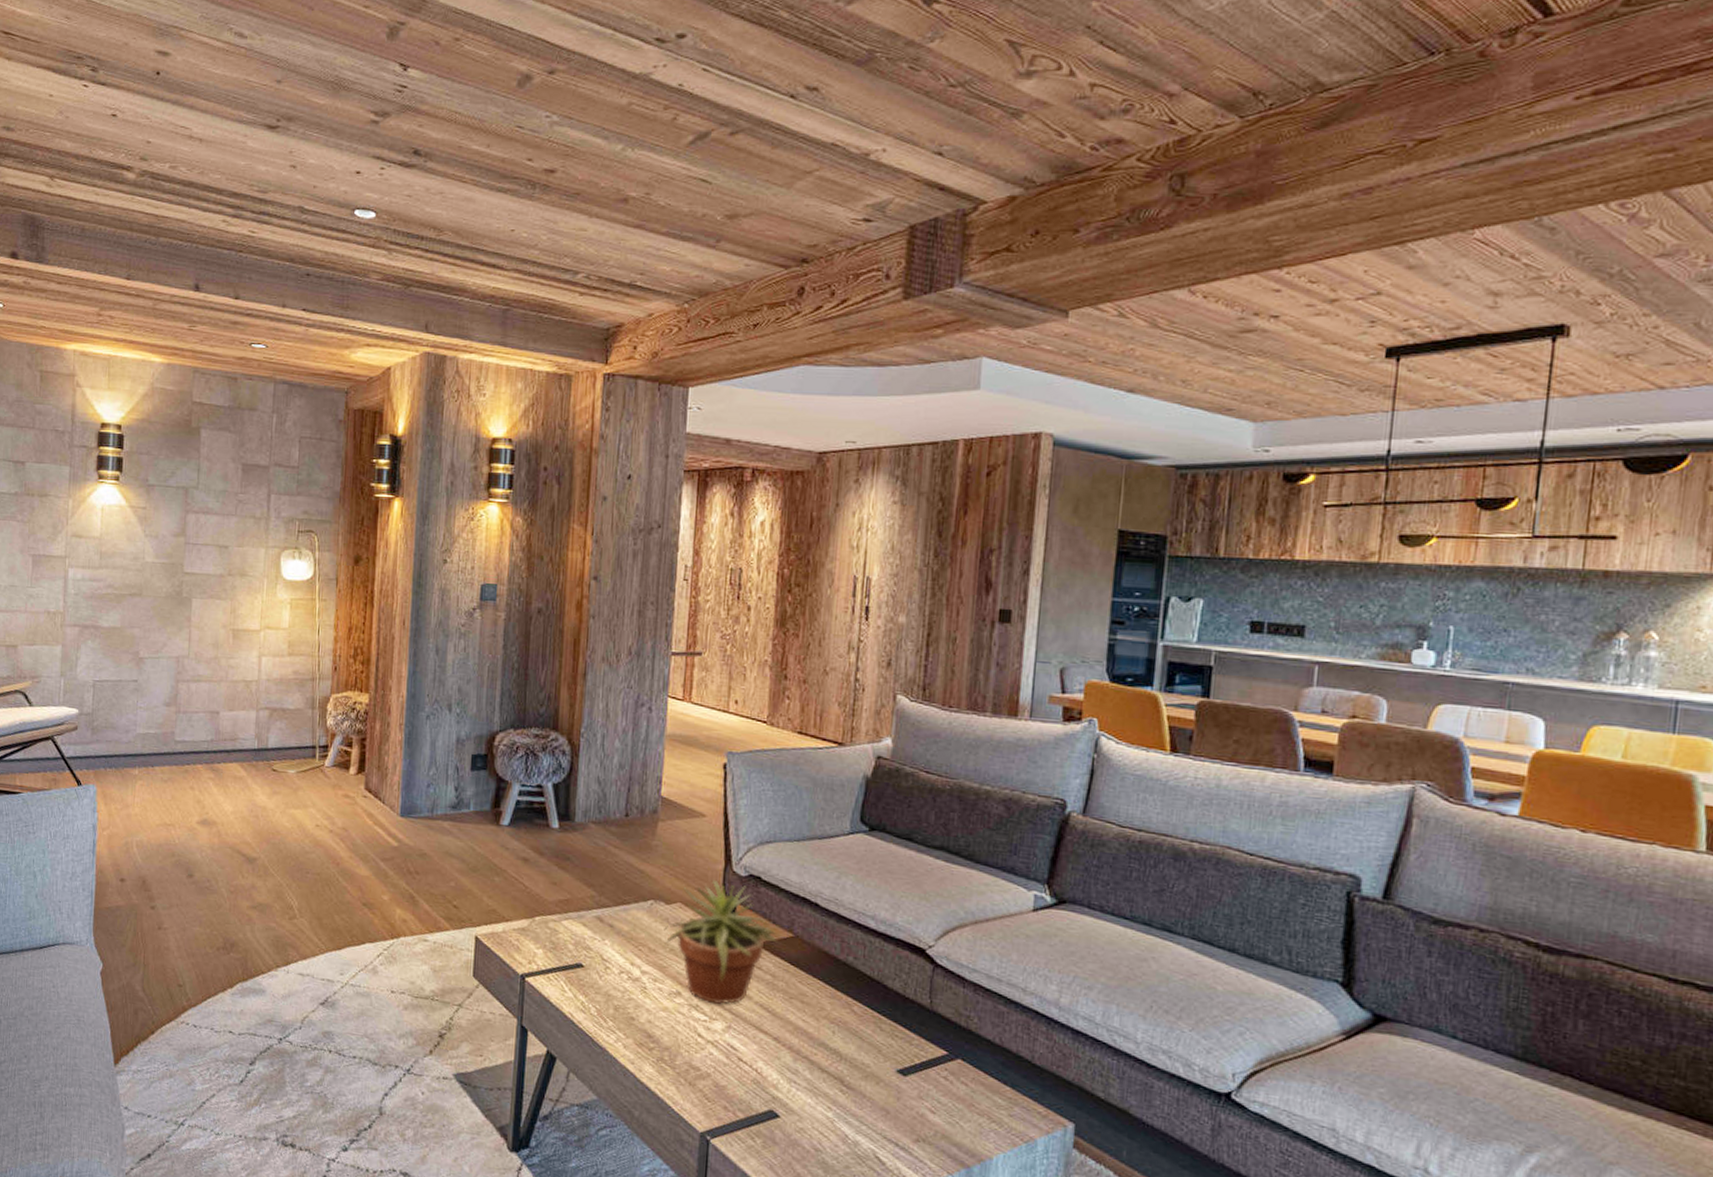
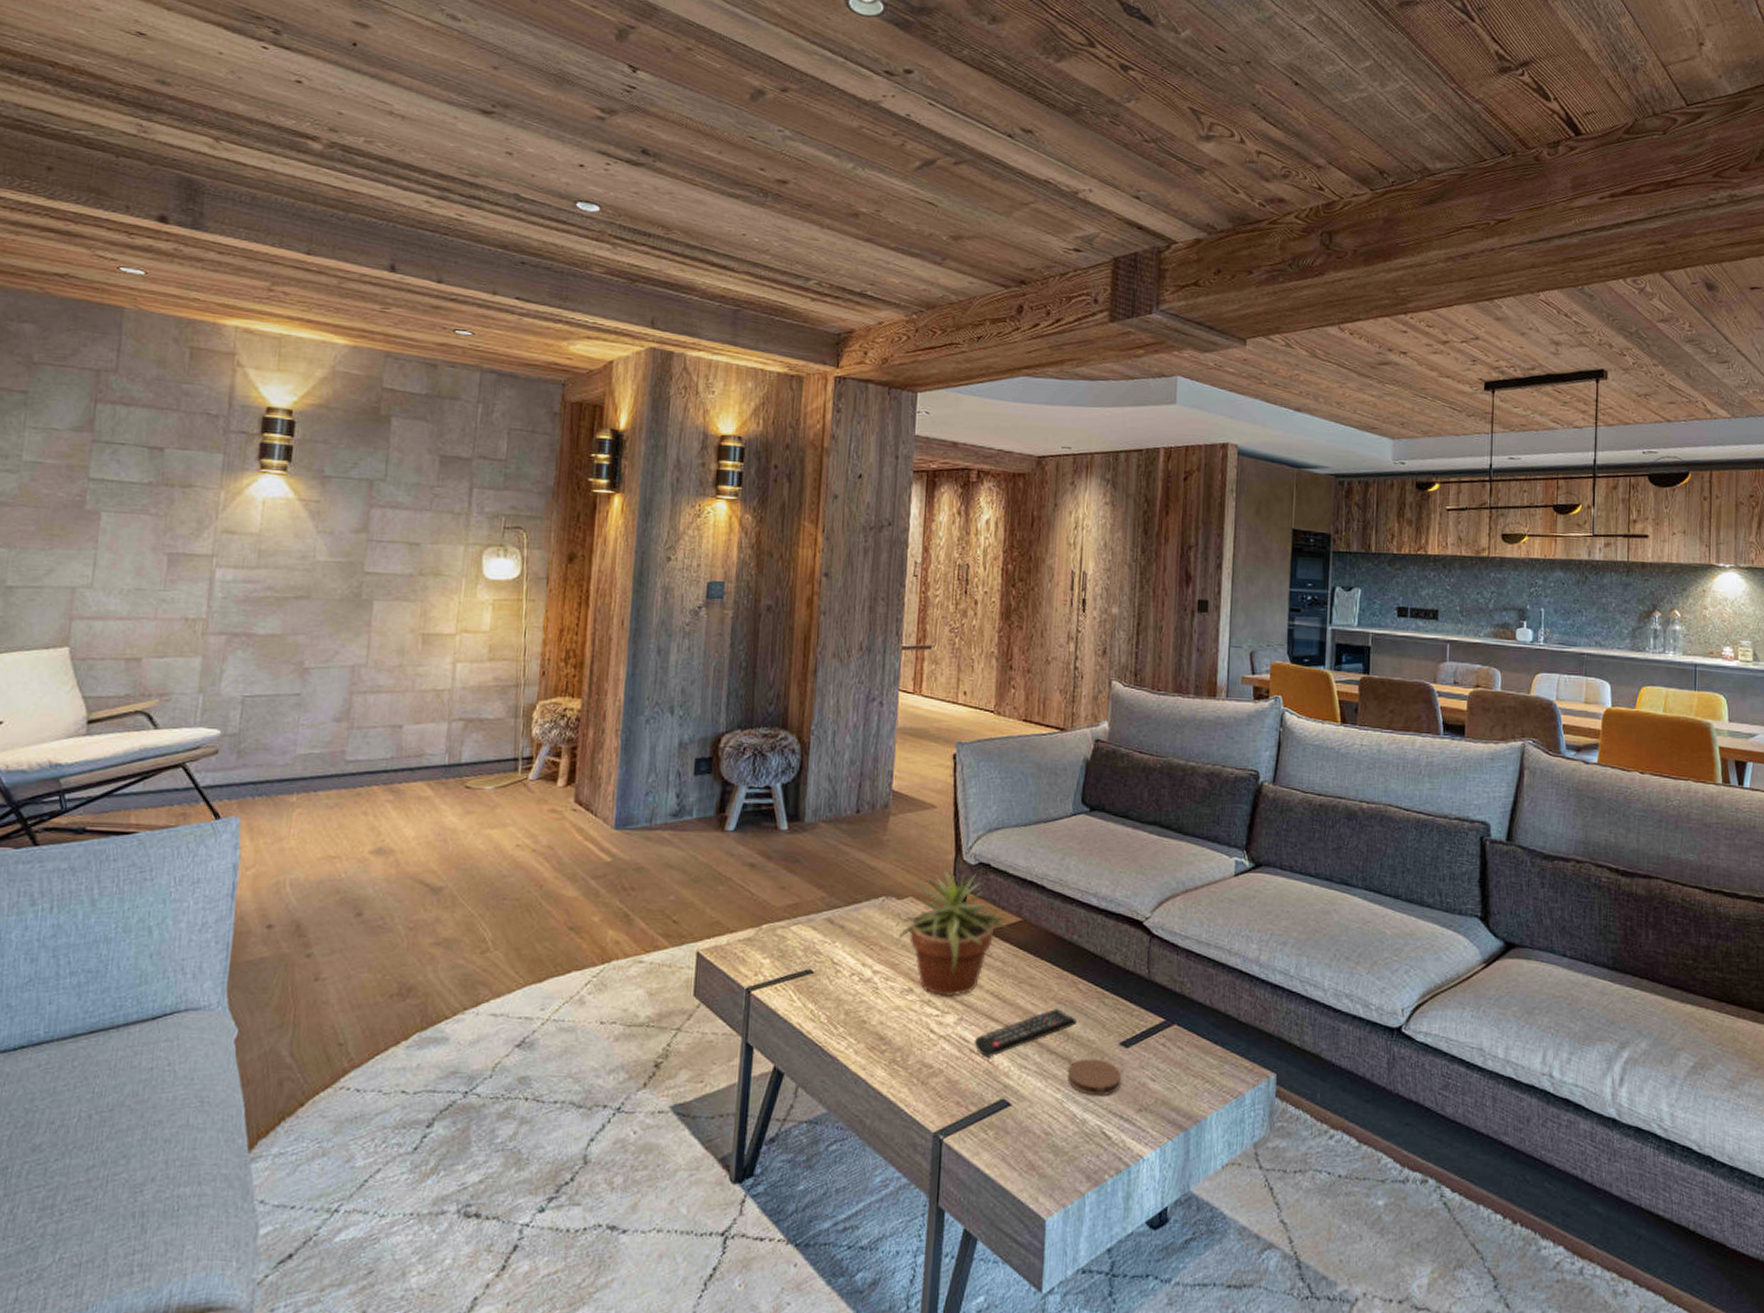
remote control: none [742,1028,850,1068] -> present [974,1009,1077,1058]
coaster: none [840,1081,898,1121] -> present [1068,1058,1122,1095]

